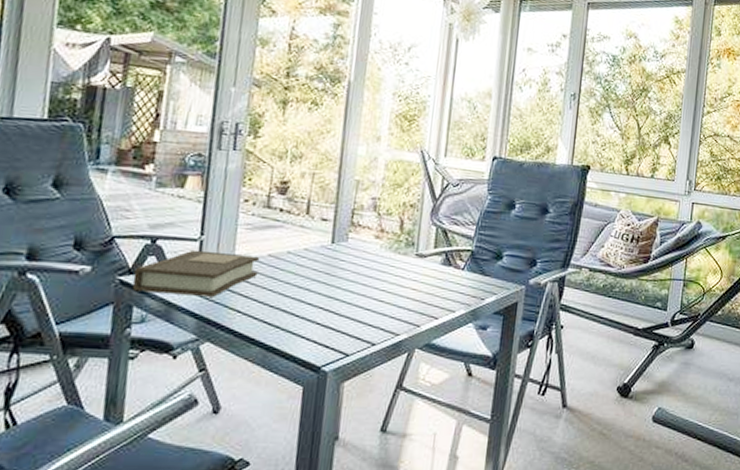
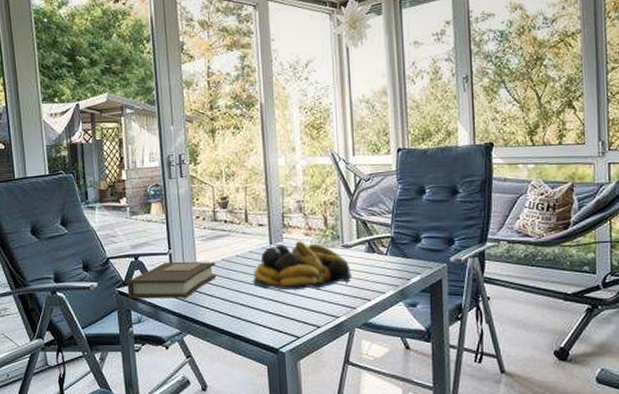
fruit bowl: none [303,242,422,301] -> present [253,240,352,291]

